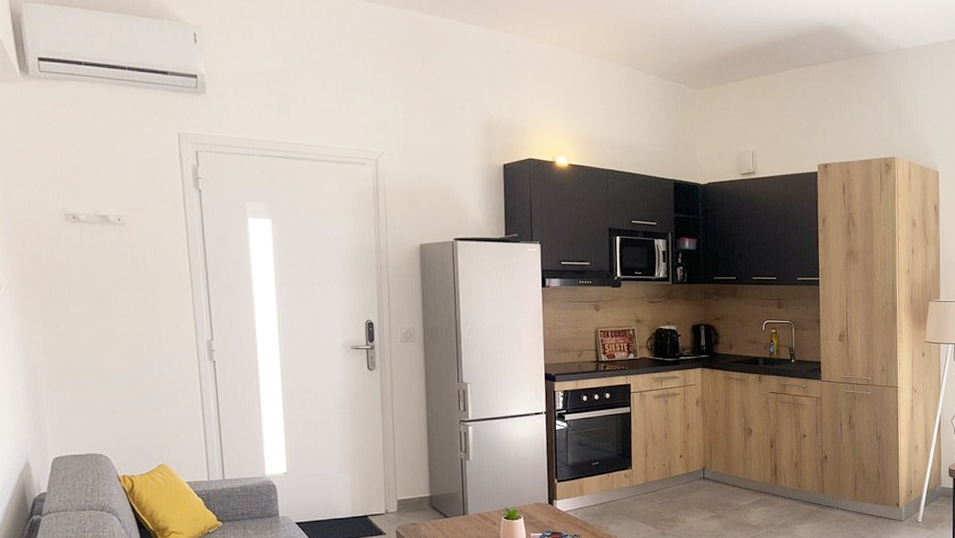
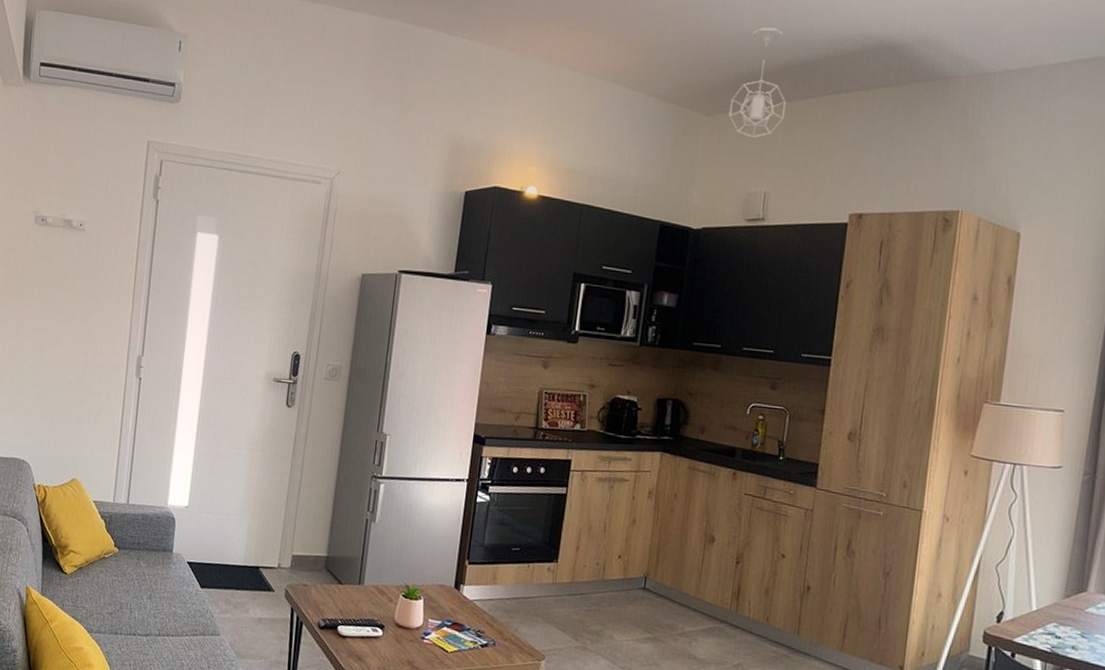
pendant light: none [715,15,759,107] -> present [728,27,787,138]

